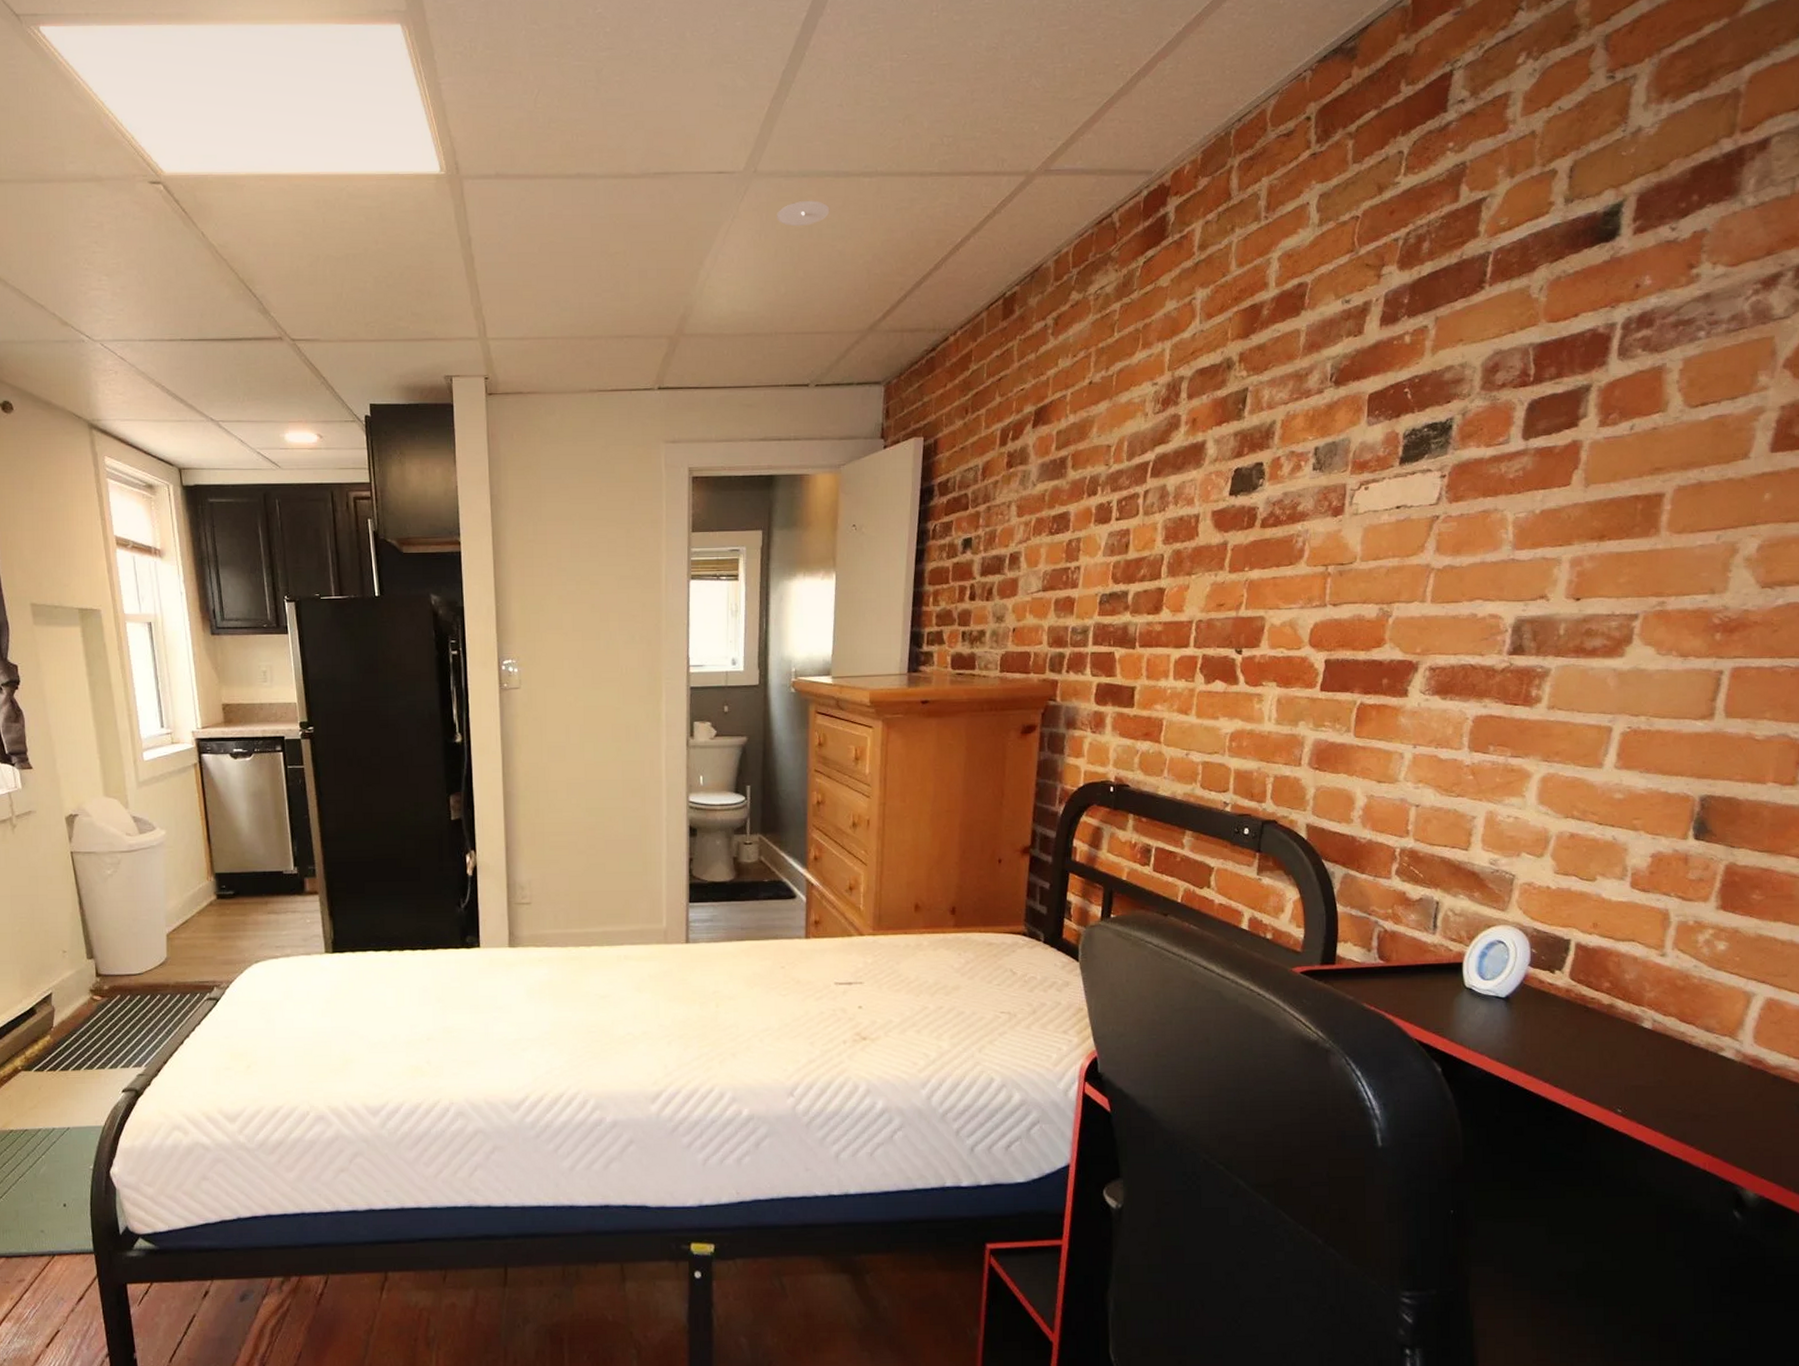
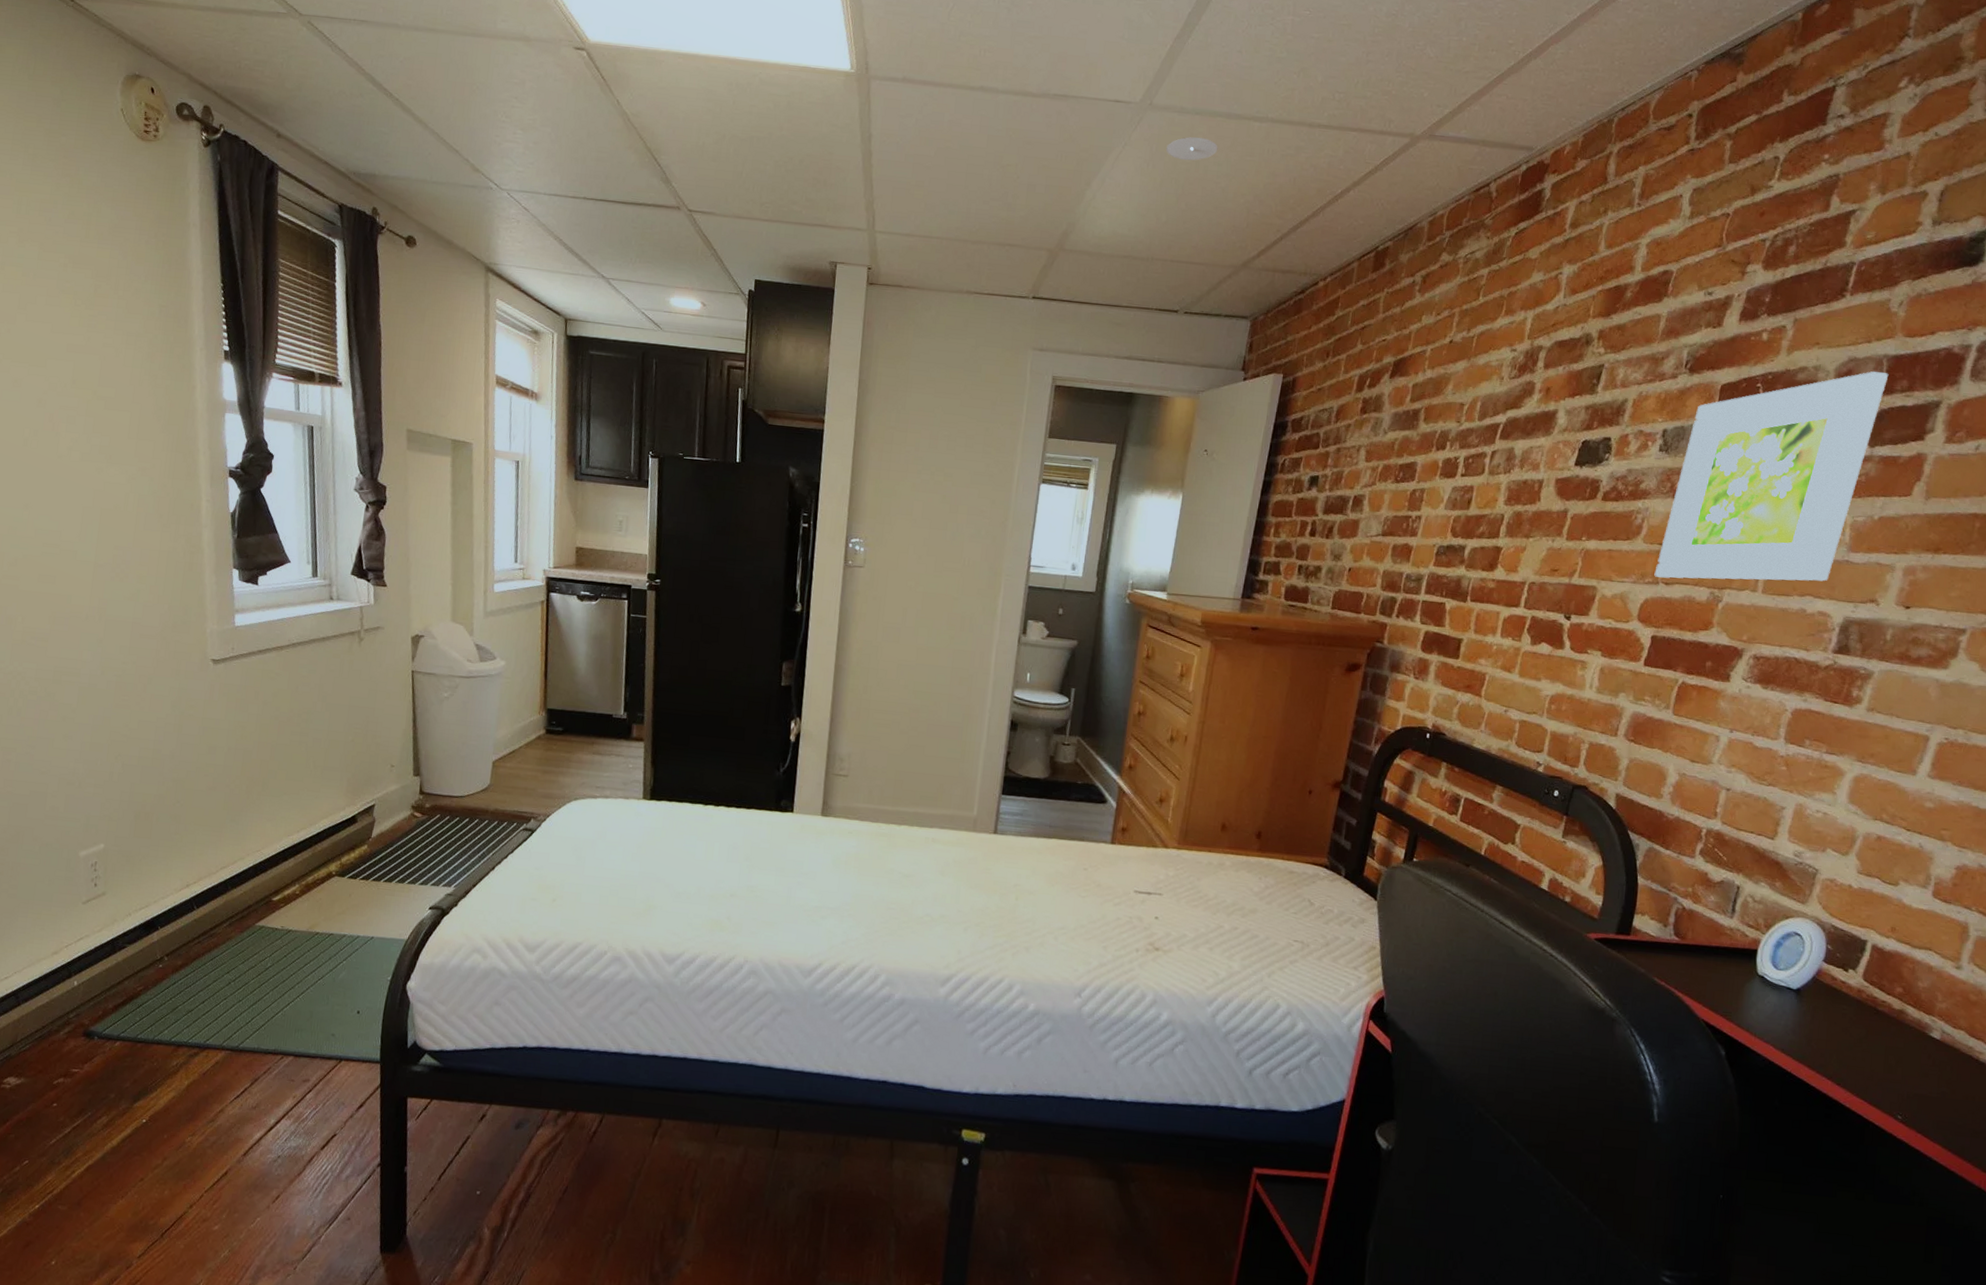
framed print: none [1321,362,1536,599] -> present [1654,371,1889,582]

